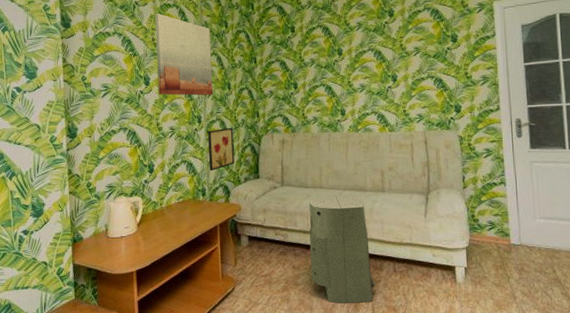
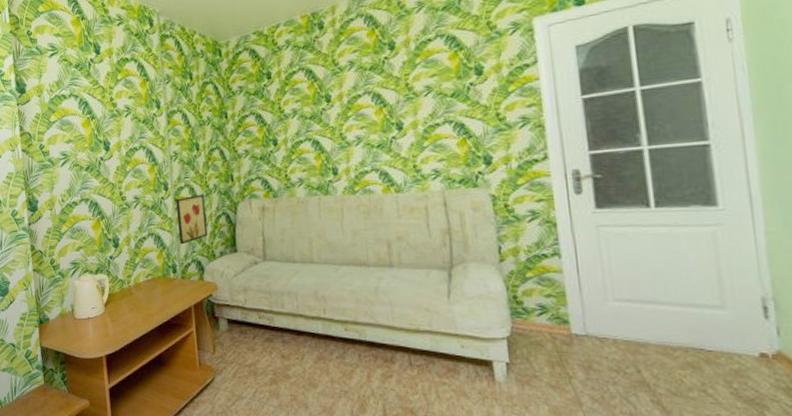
wall art: present [155,13,214,96] -> none [112,69,180,161]
air purifier: present [309,194,376,304] -> none [298,270,387,402]

